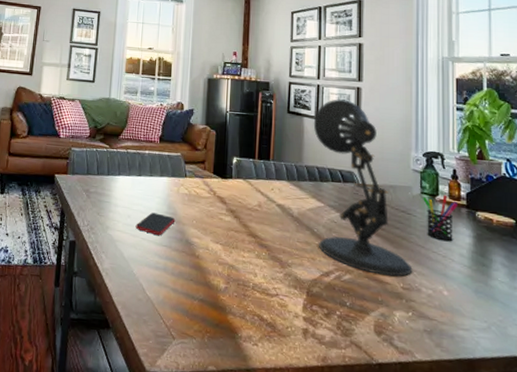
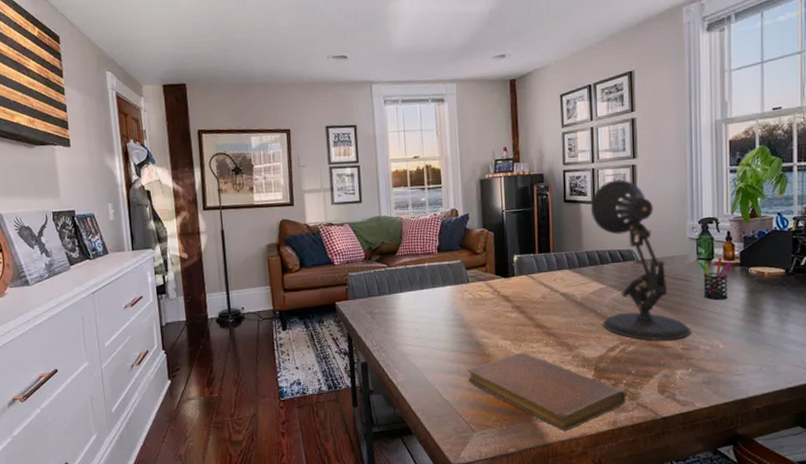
smartphone: present [135,212,176,235] -> none [424,321,463,342]
notebook: none [174,259,339,358] -> present [468,352,626,432]

